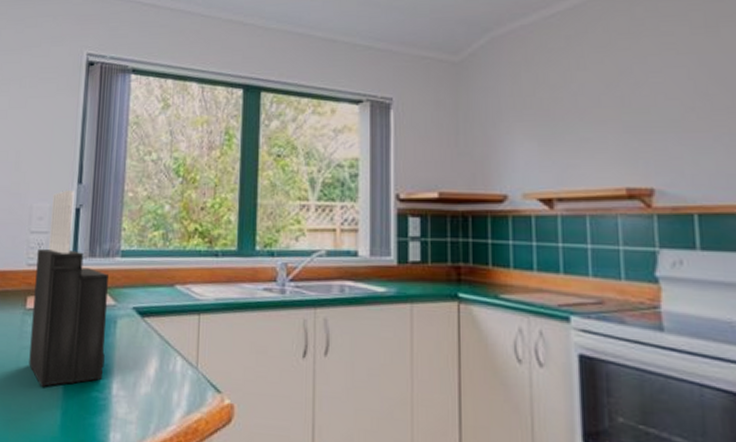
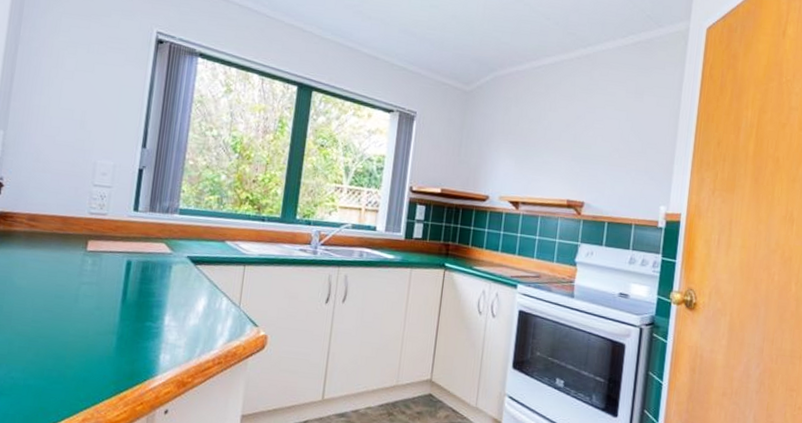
knife block: present [29,191,108,387] -> none [87,152,167,316]

